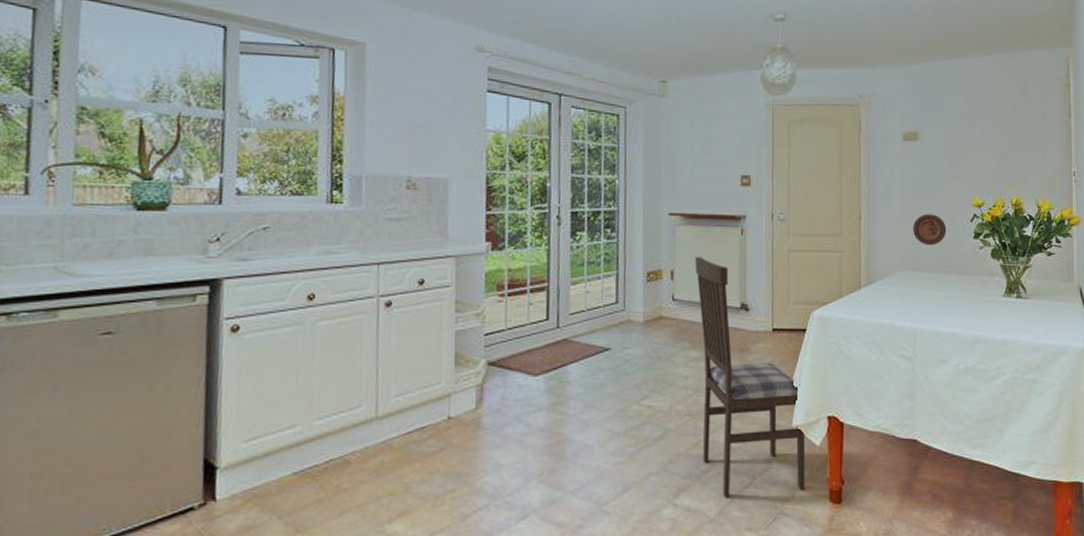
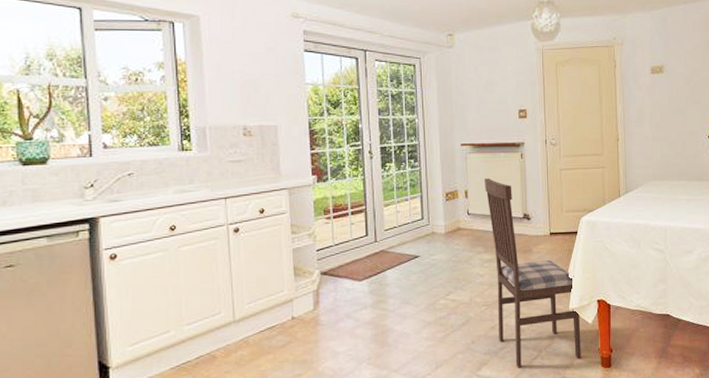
decorative plate: present [913,214,947,246] -> none [661,133,689,159]

